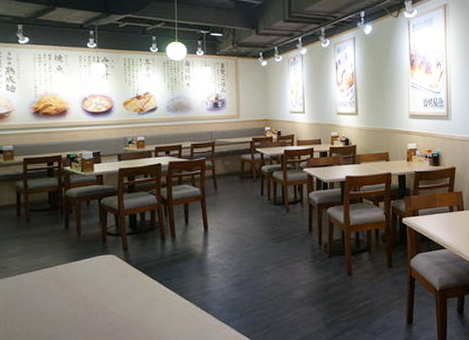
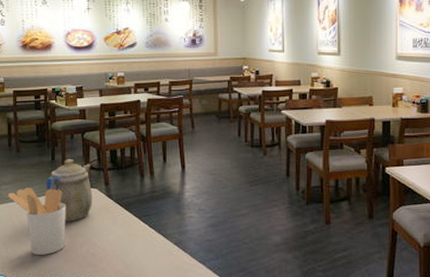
utensil holder: none [15,257,80,328] -> present [7,187,66,255]
teapot: none [59,226,110,291] -> present [46,159,93,222]

